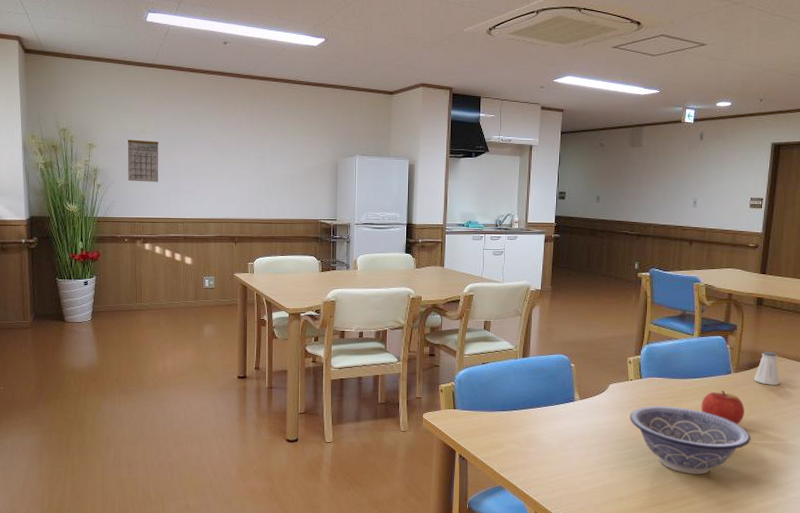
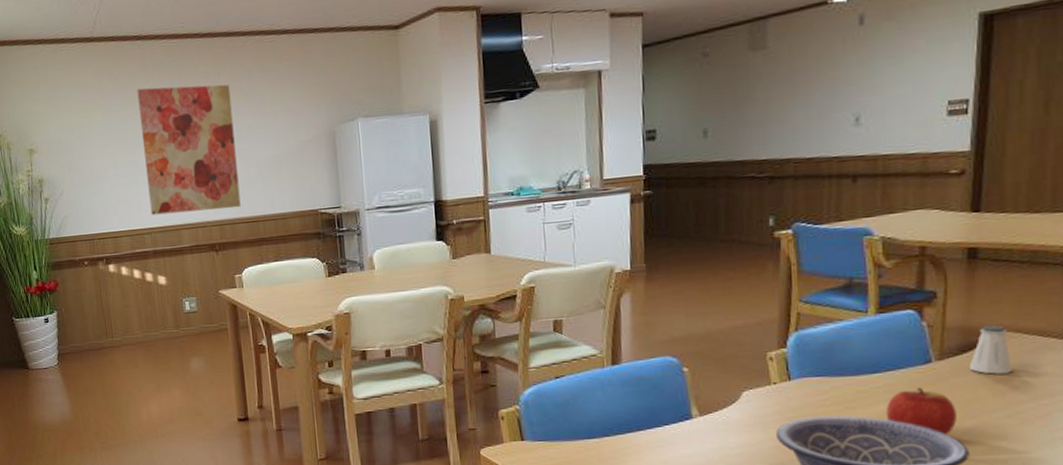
calendar: present [127,131,159,182] -> none [72,125,116,189]
wall art: none [185,109,260,211] -> present [137,84,241,216]

